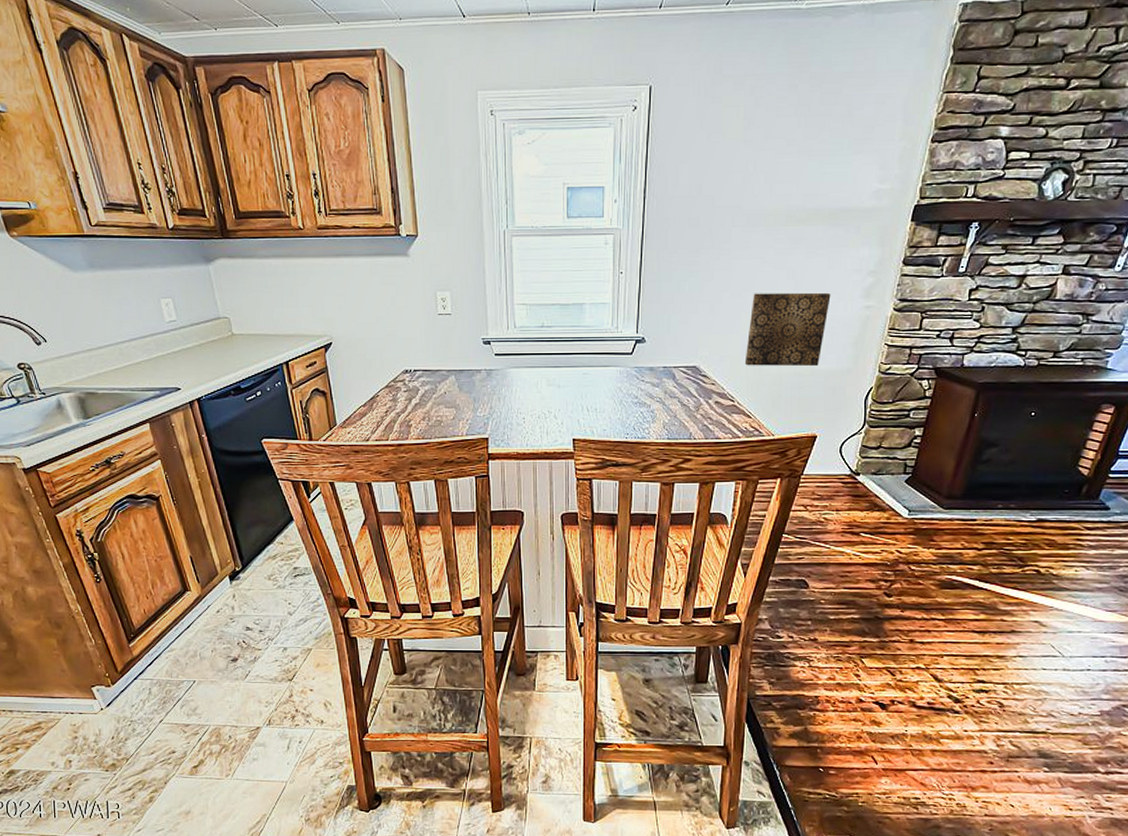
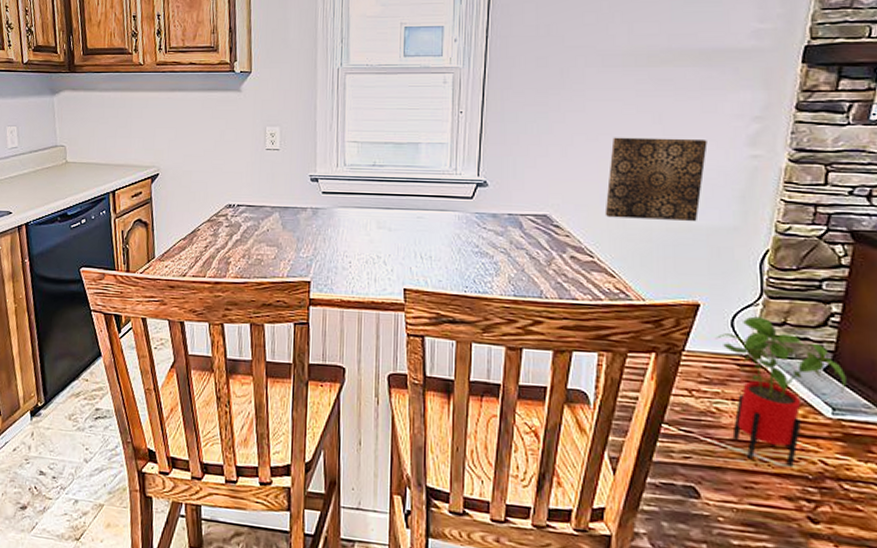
house plant: none [827,443,921,558] -> present [716,316,847,467]

